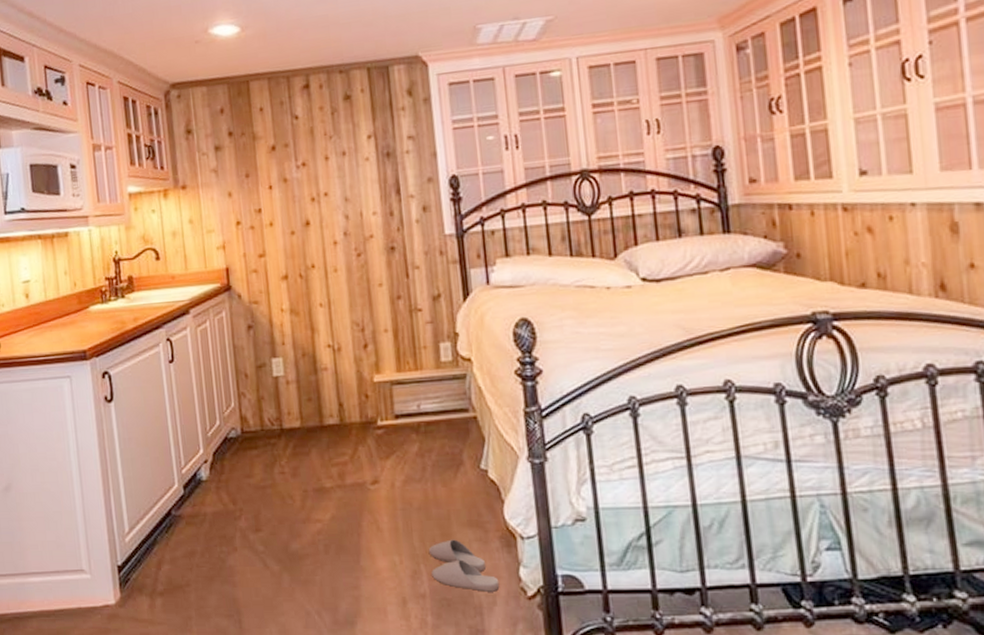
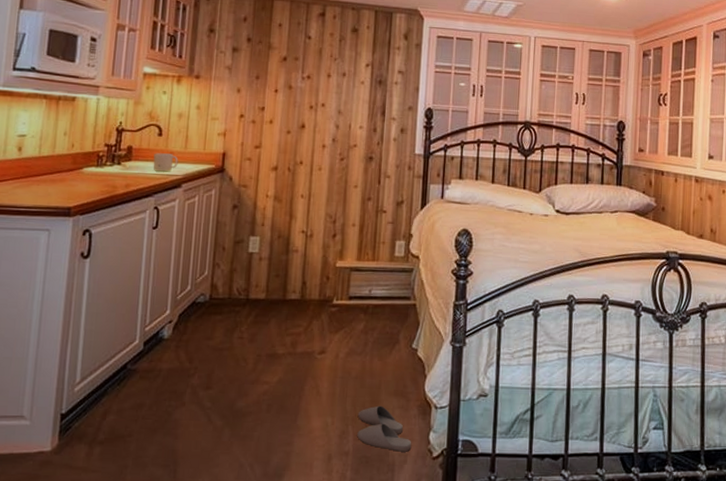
mug: none [155,278,182,300] -> present [153,153,179,172]

